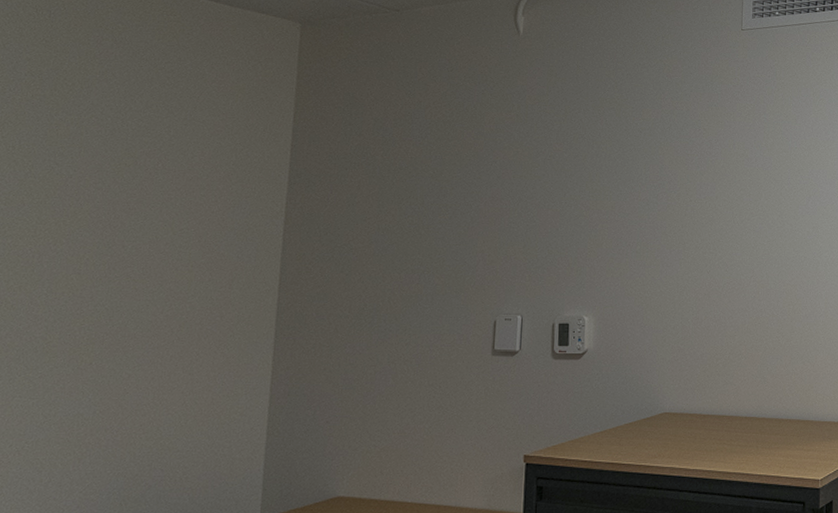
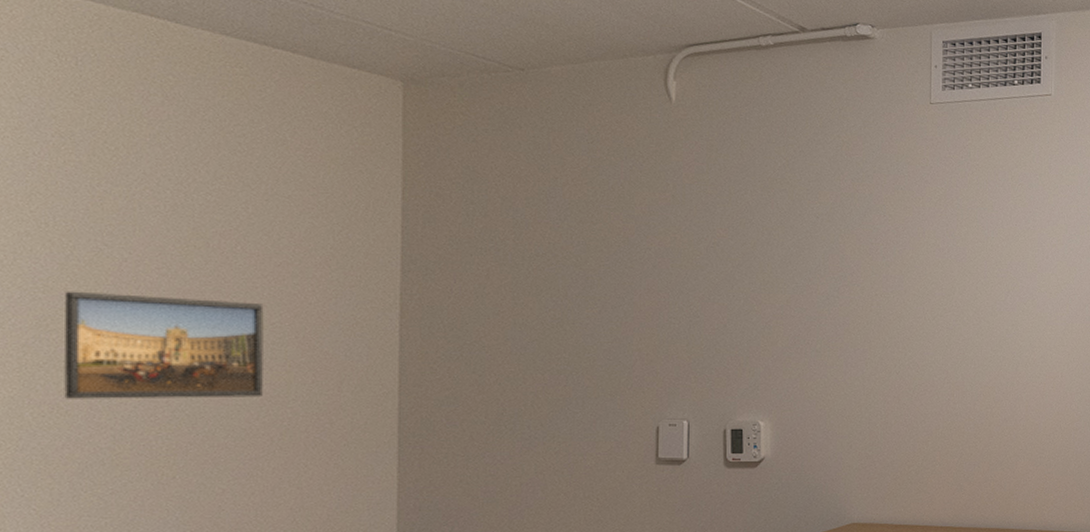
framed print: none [11,203,176,295] -> present [64,291,264,399]

